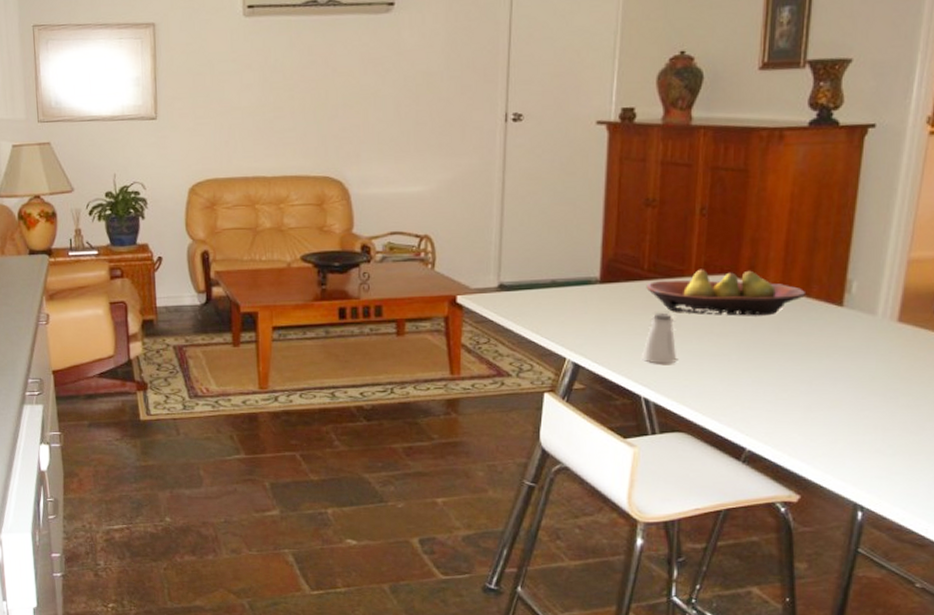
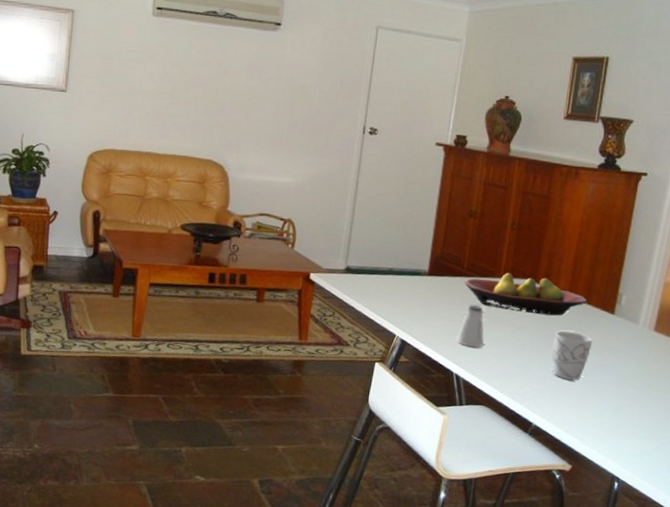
mug: none [764,334,817,392] -> present [551,331,593,380]

